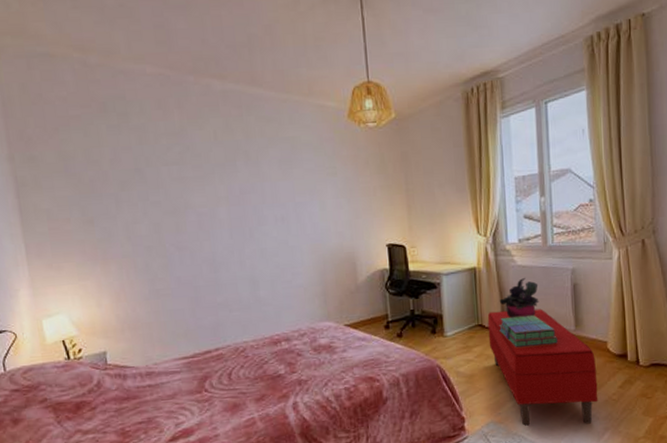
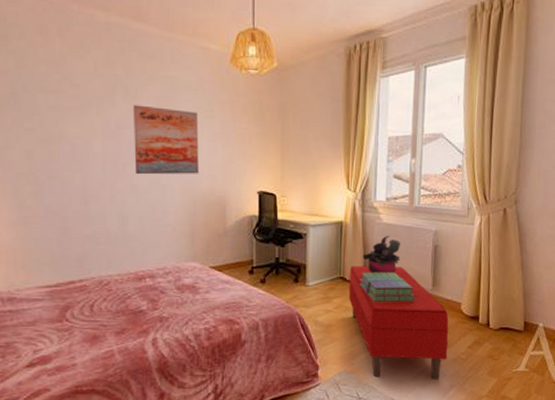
wall art: none [255,168,326,238] -> present [133,105,199,175]

